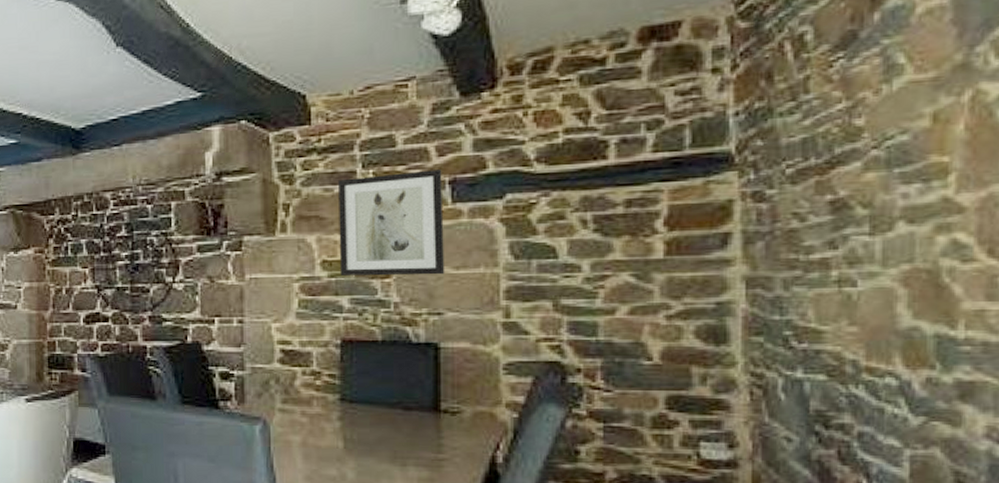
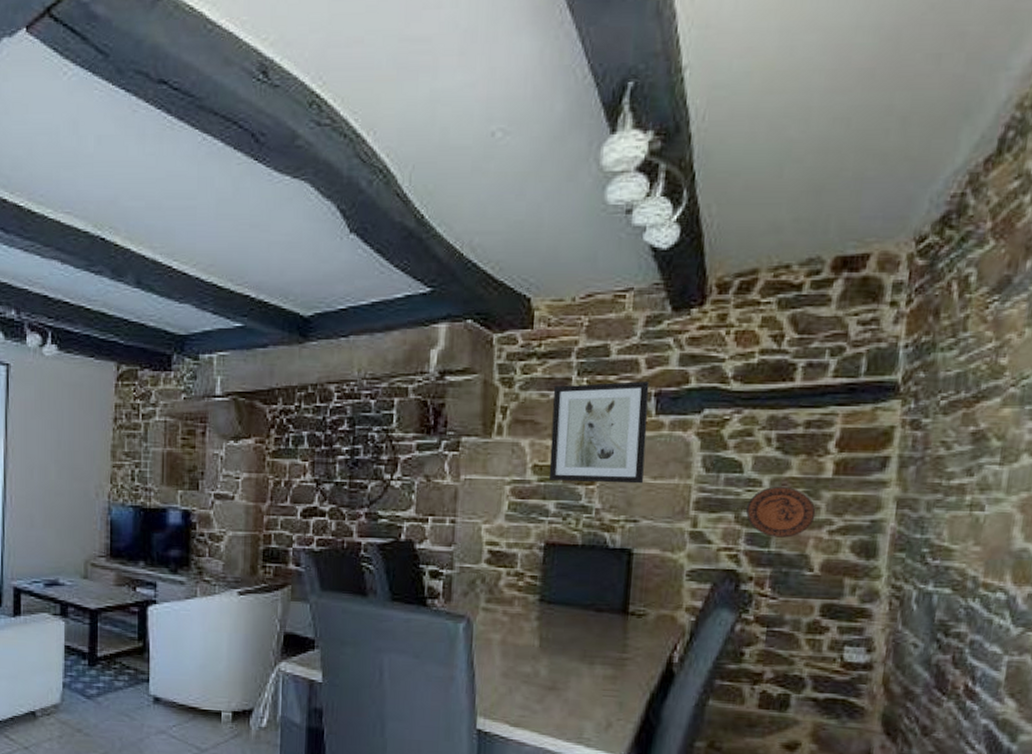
decorative plate: none [565,270,648,325] -> present [745,486,816,538]

